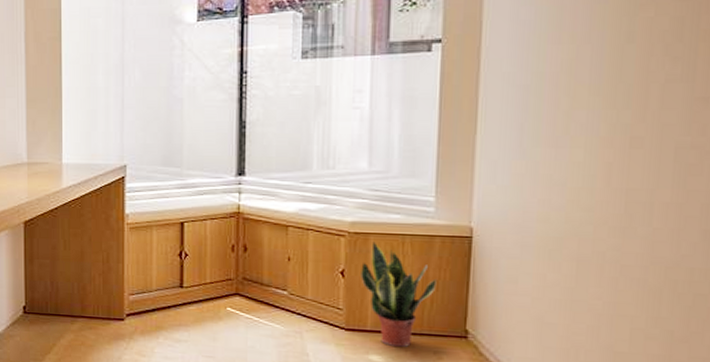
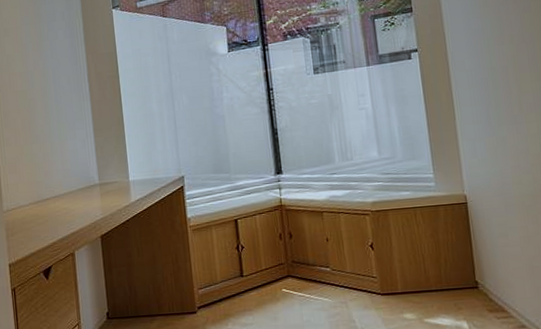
potted plant: present [361,242,437,347] -> none [385,216,447,304]

